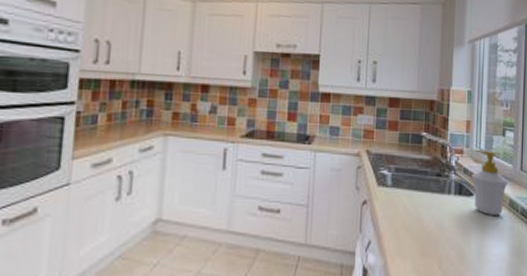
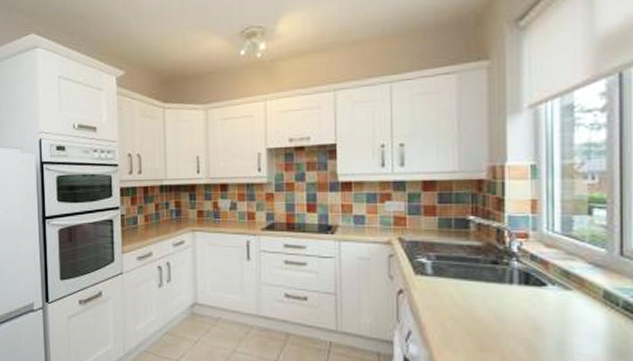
soap bottle: present [471,149,508,215] -> none [542,232,601,309]

